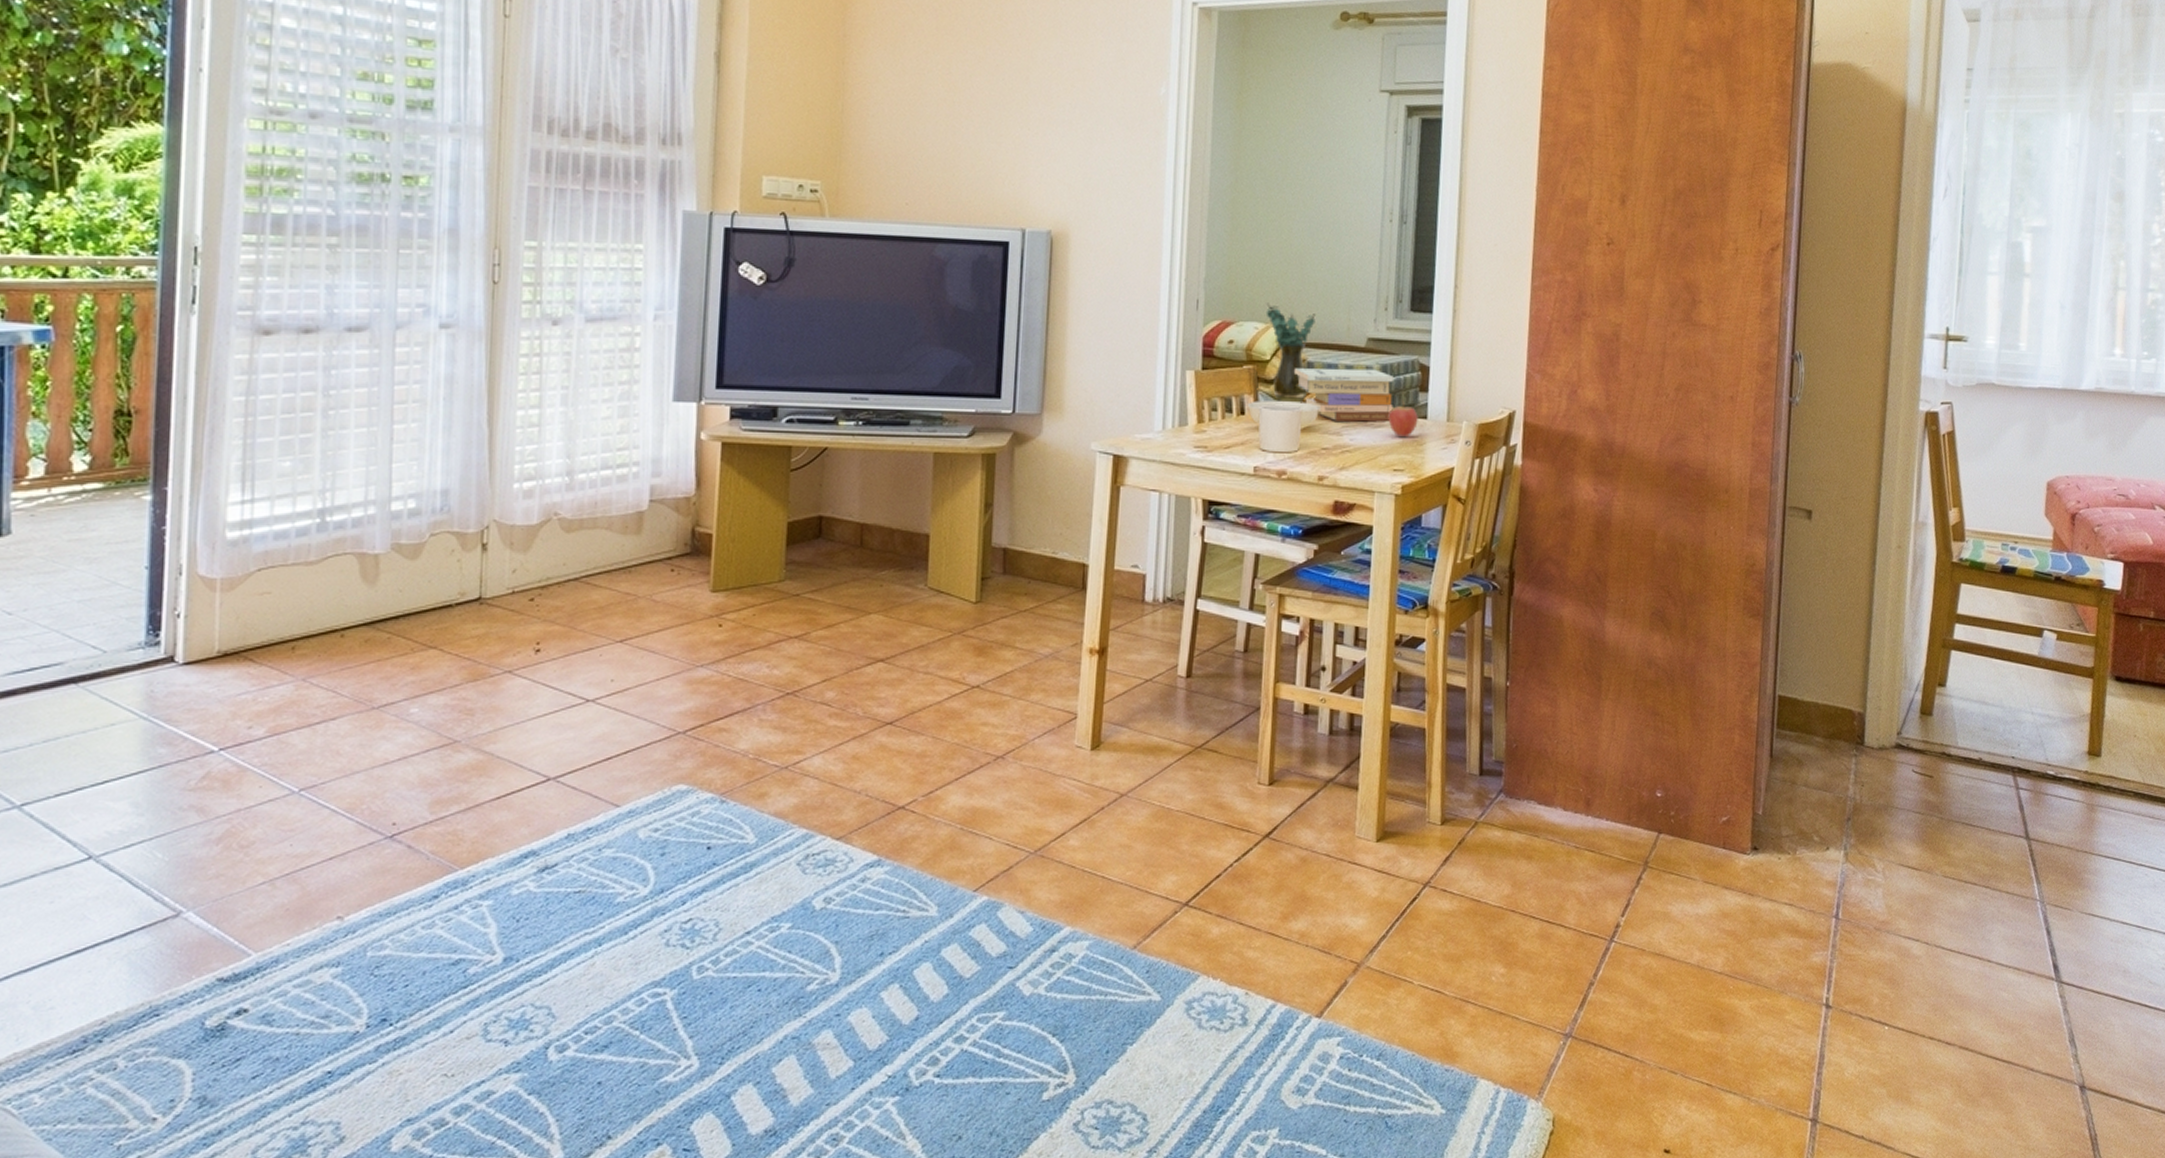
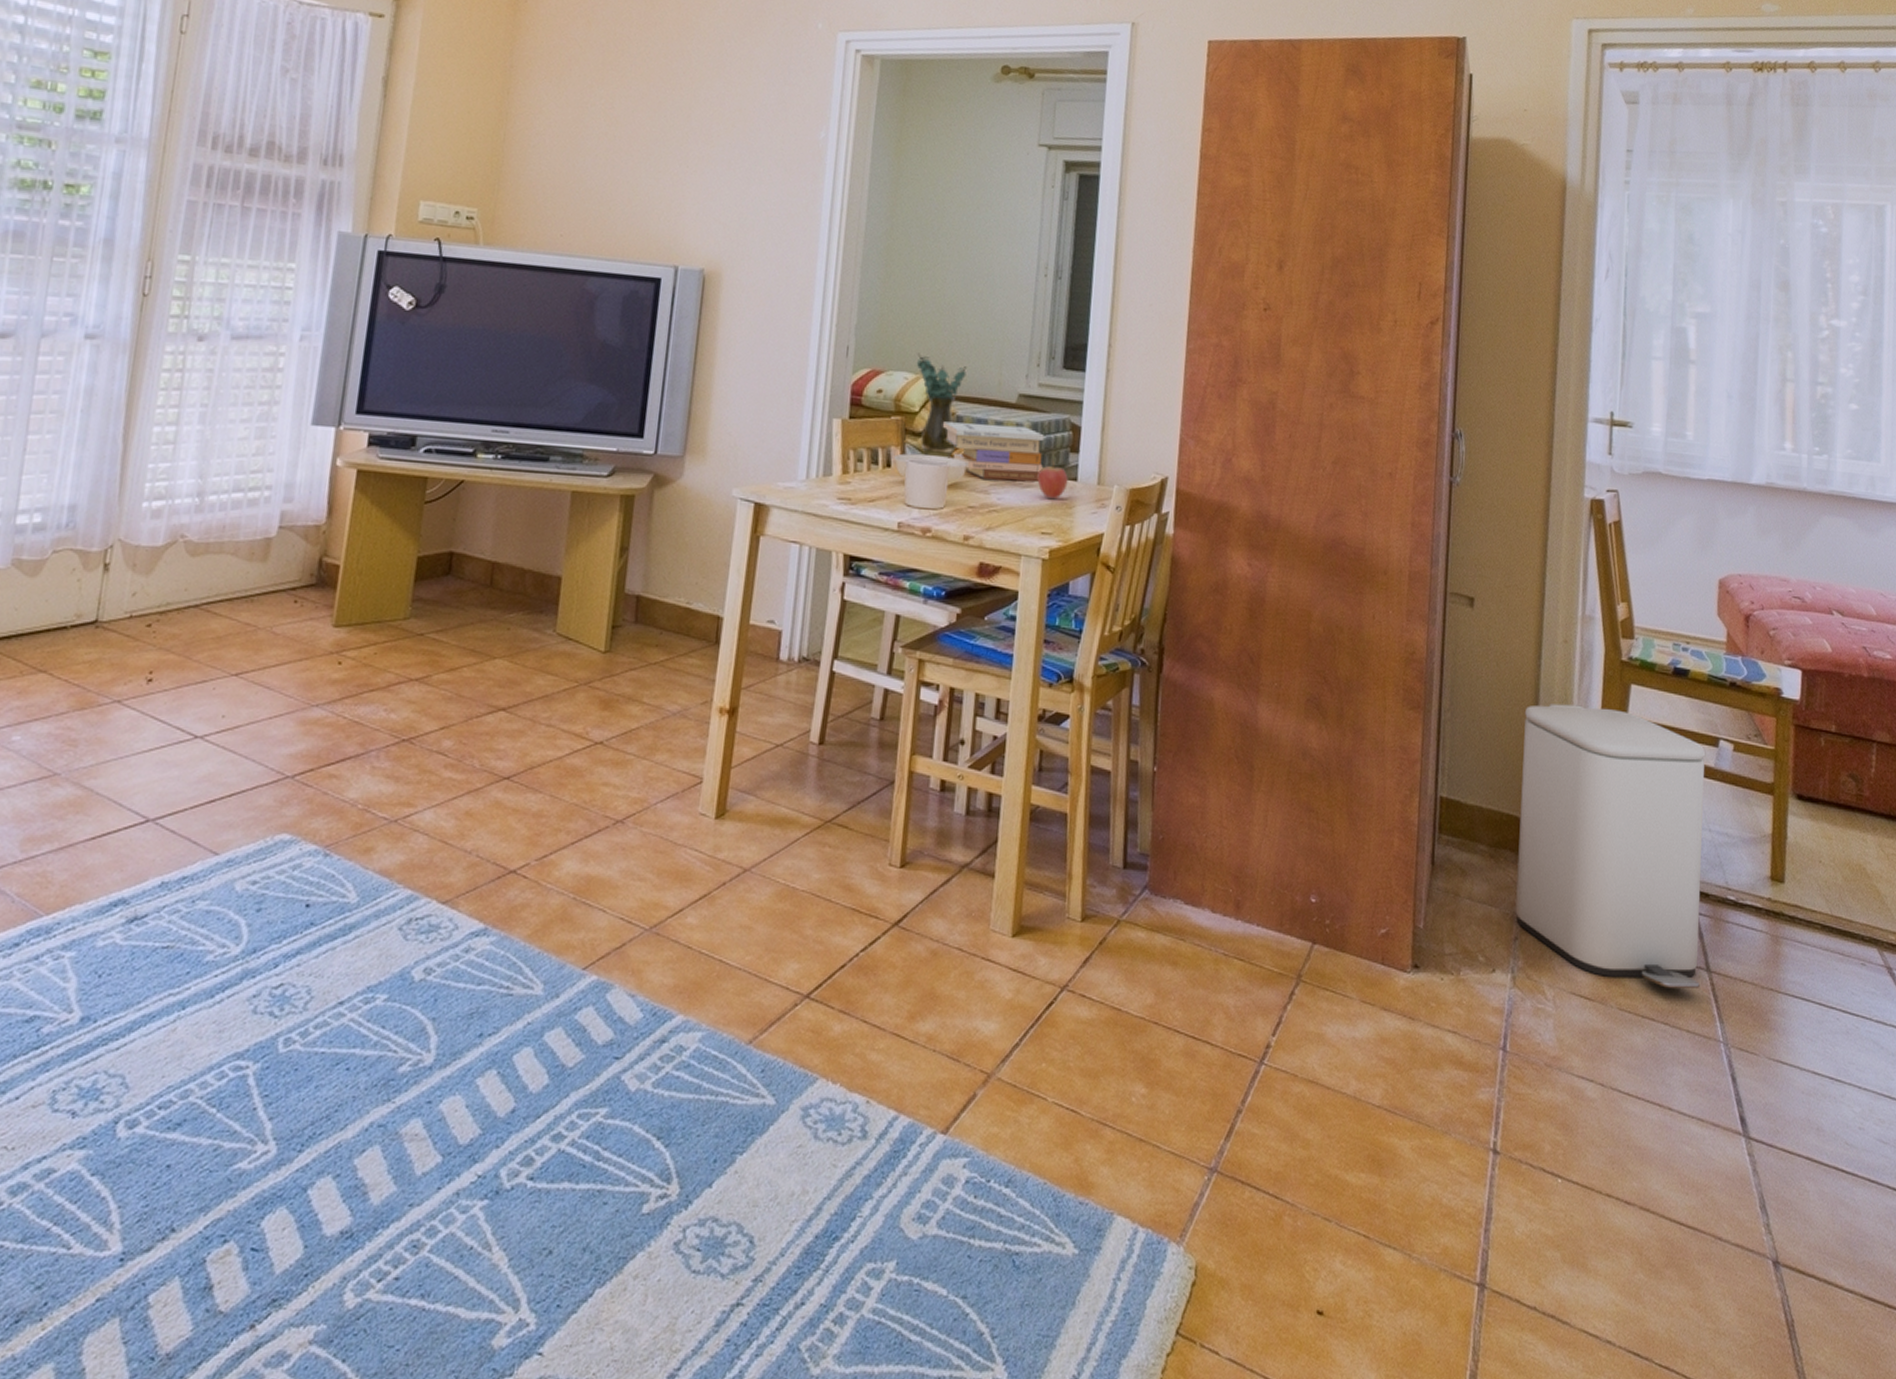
pedal bin: none [1848,605,2031,856] -> present [1515,703,1706,988]

